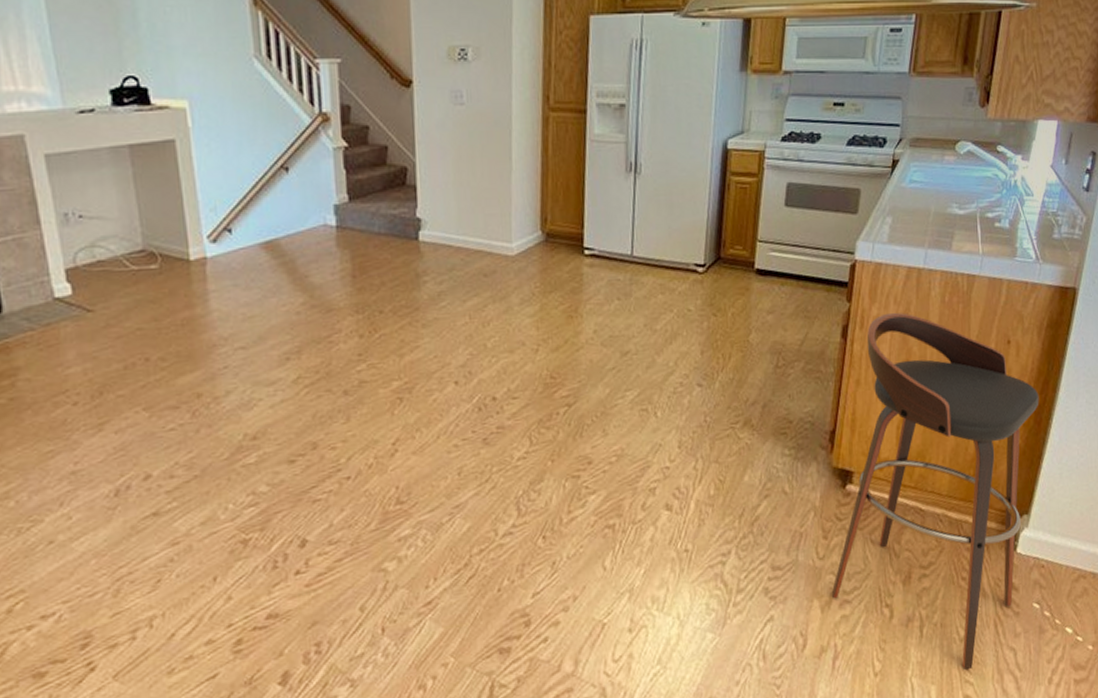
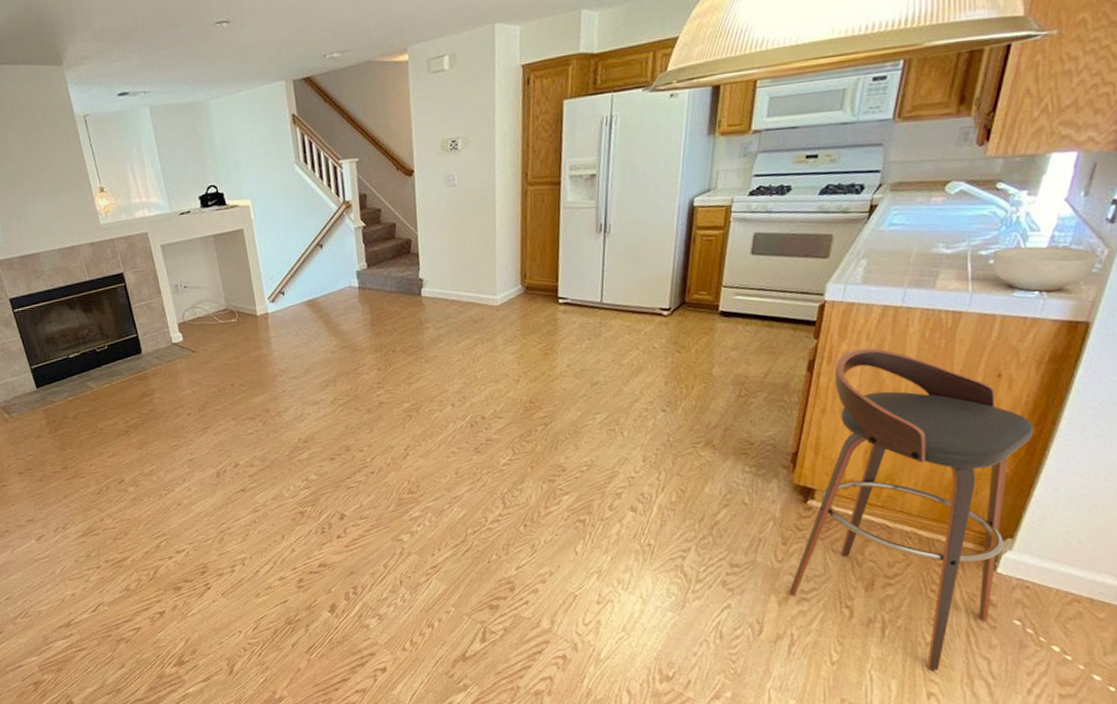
bowl: none [997,210,1081,257] -> present [992,246,1101,292]

